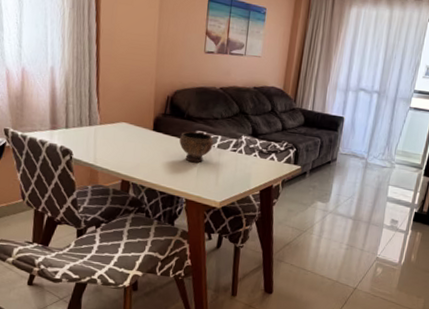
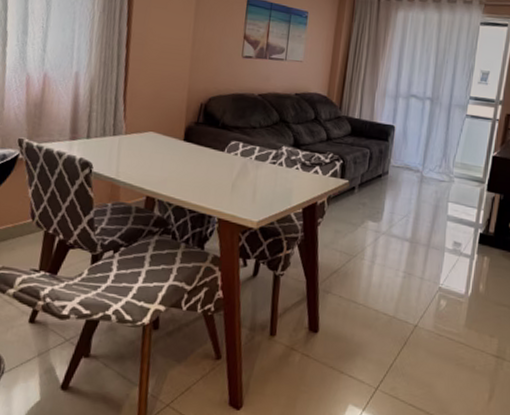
bowl: present [179,131,214,163] -> none [213,141,251,177]

